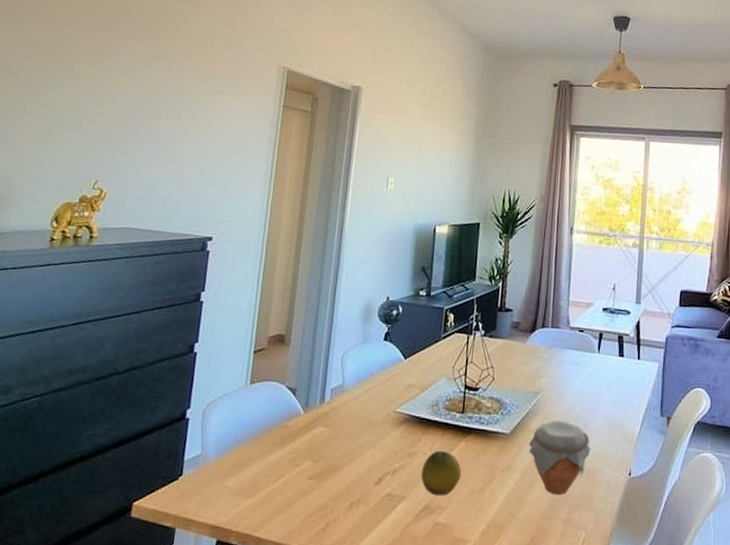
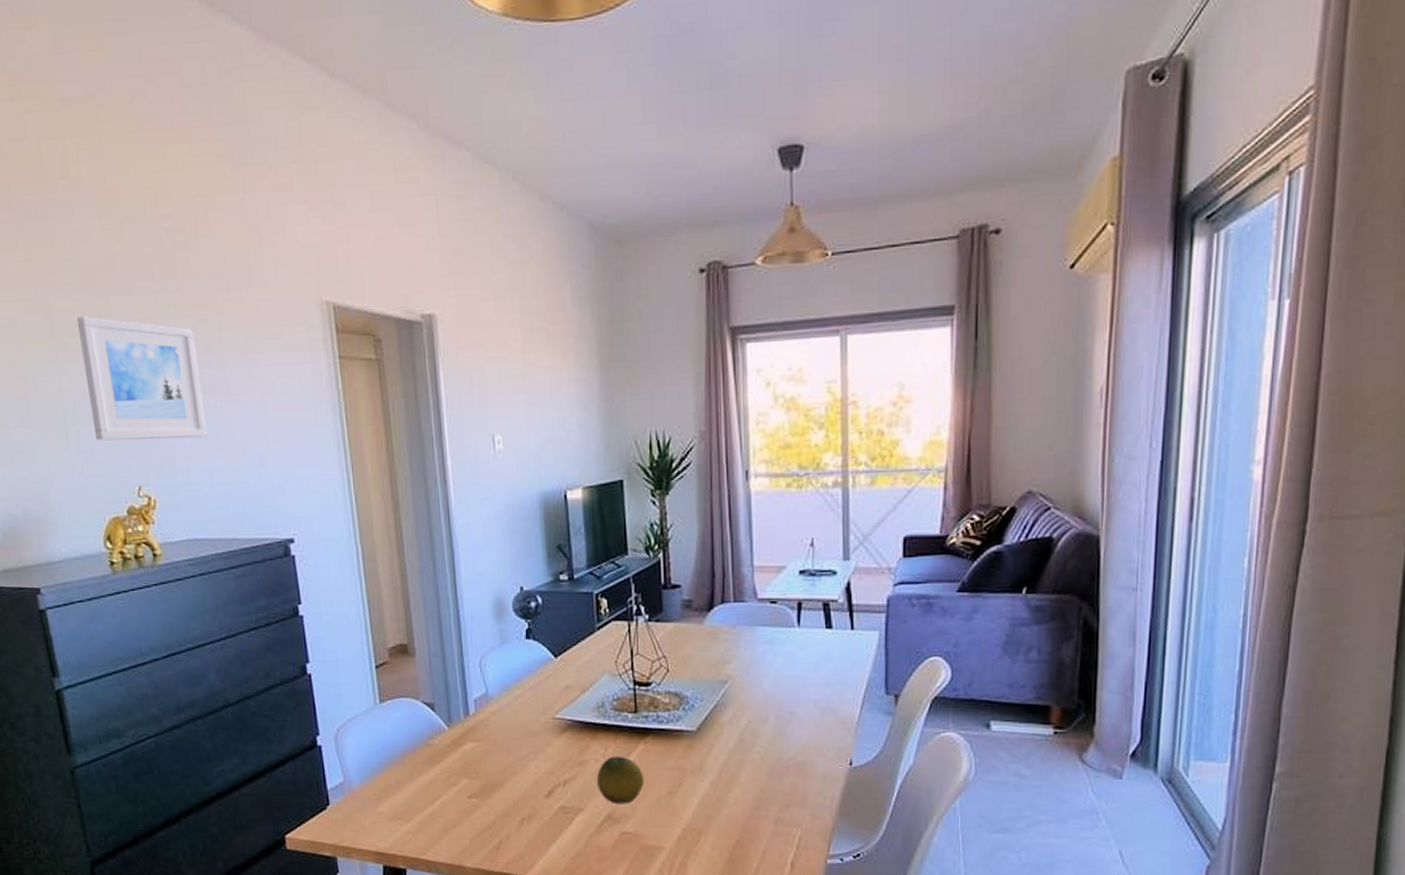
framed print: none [72,49,176,151] -> present [76,316,208,441]
jar: present [528,420,591,495] -> none [720,710,800,794]

